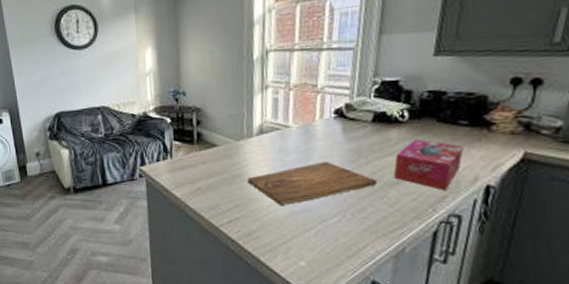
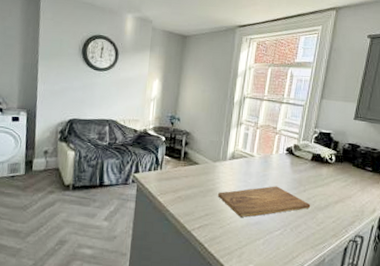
tissue box: present [393,138,464,190] -> none [321,176,368,216]

